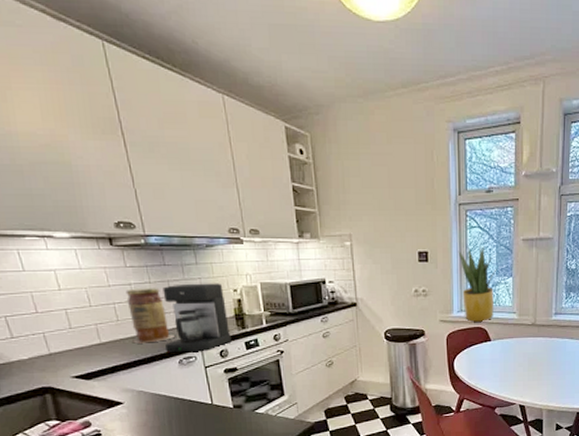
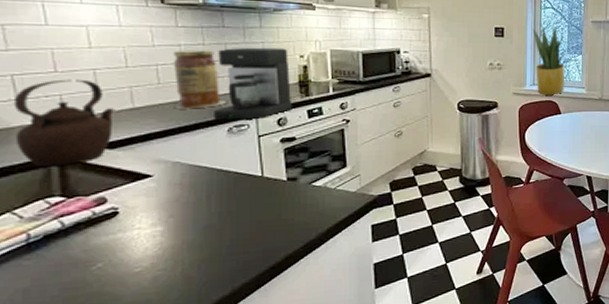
teapot: none [9,318,87,396] -> present [13,79,116,168]

